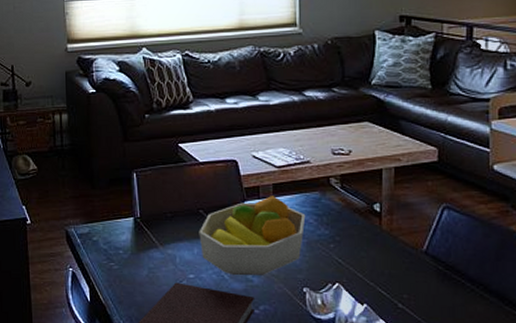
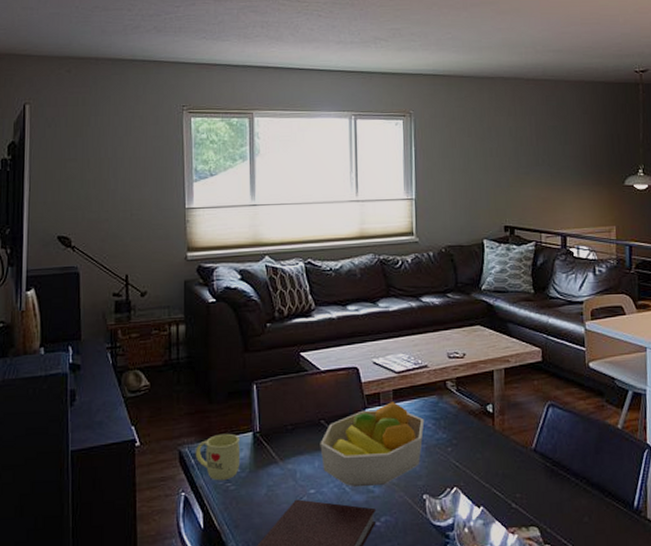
mug: none [80,217,122,260] -> present [195,433,240,481]

